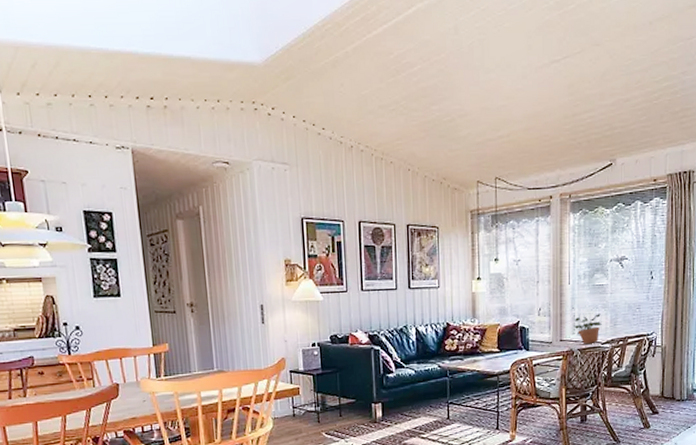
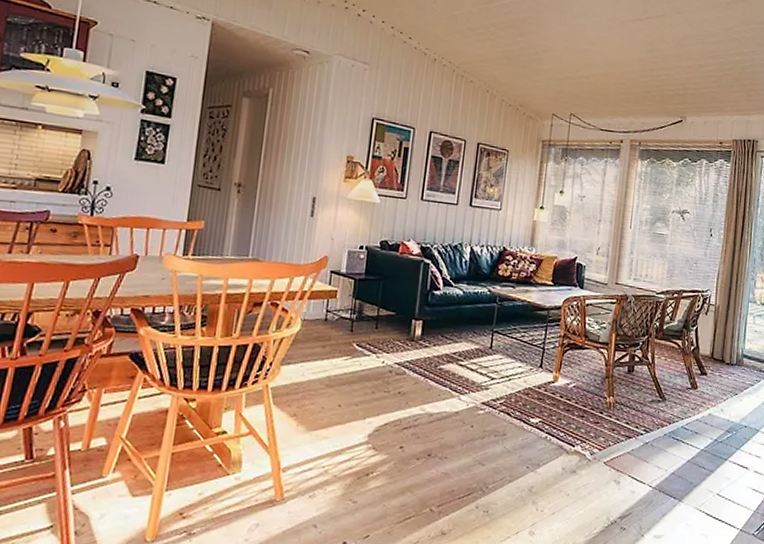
potted plant: present [574,314,602,345] -> none [631,262,659,292]

